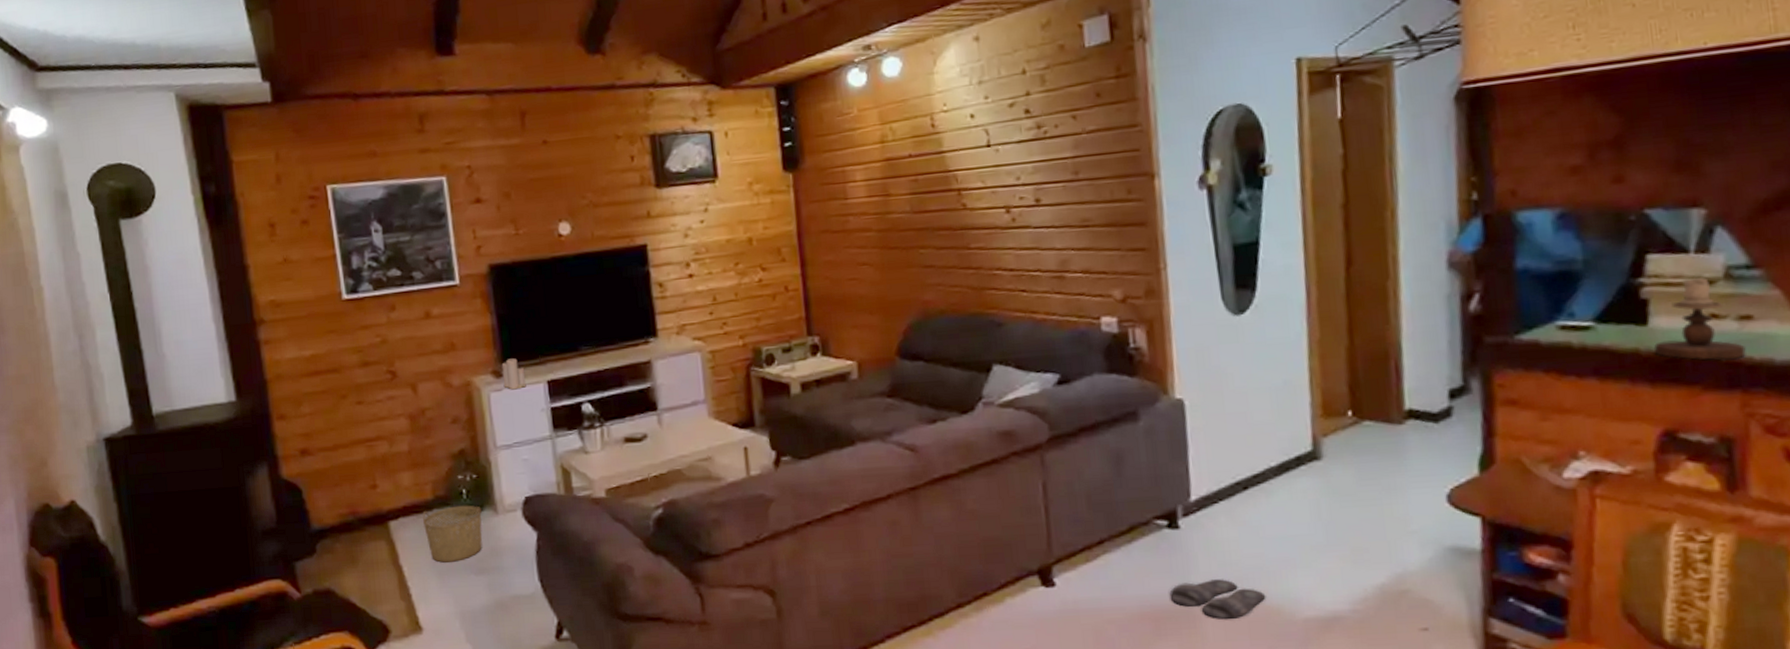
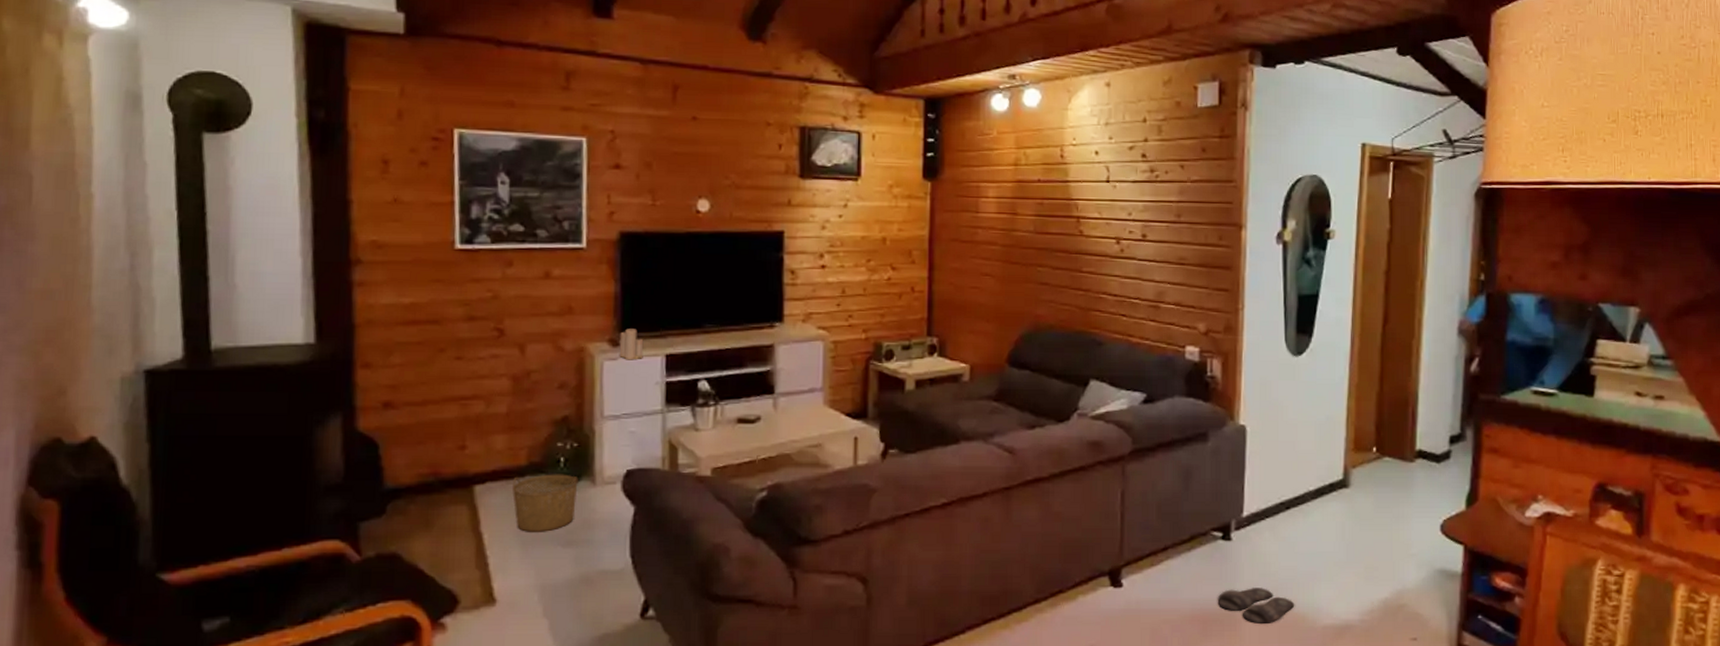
candlestick: present [1653,277,1746,360] -> none [1596,361,1657,429]

